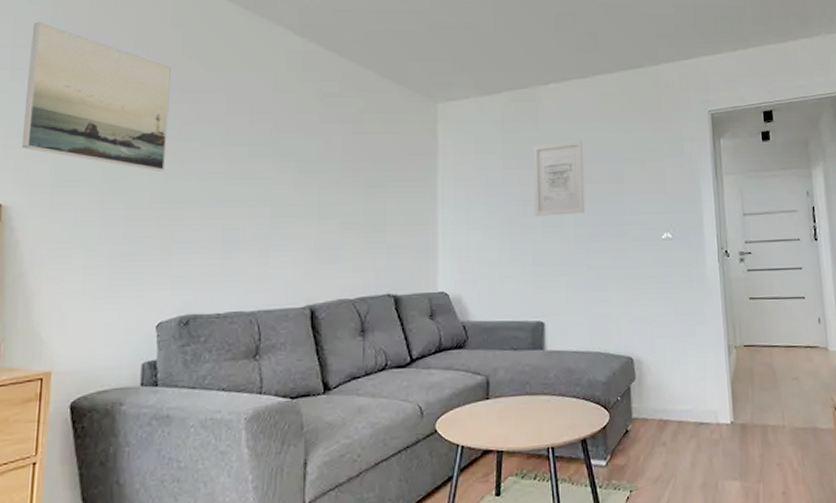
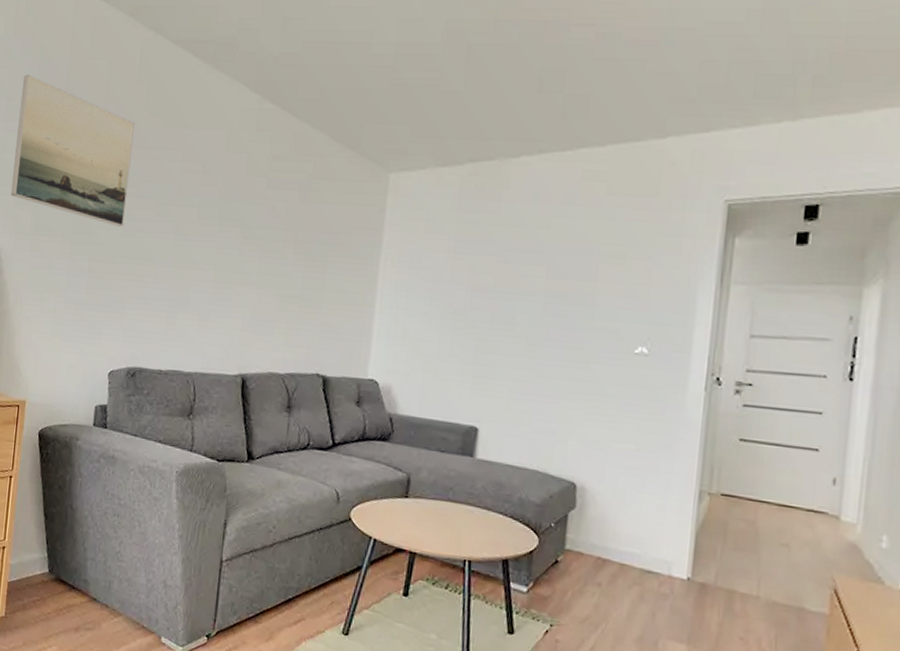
wall art: present [533,140,585,216] -> none [483,226,552,313]

